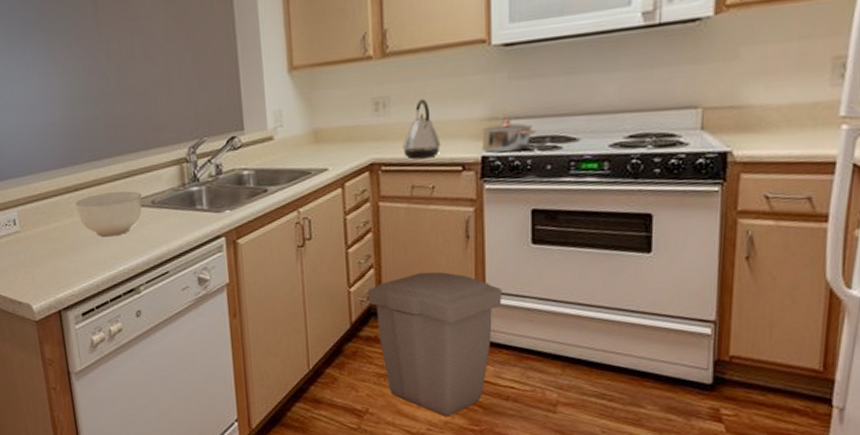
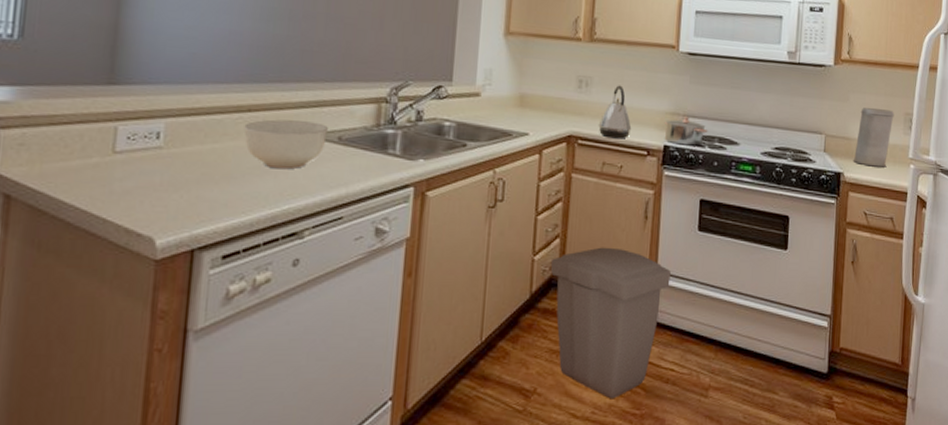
canister: none [746,57,815,138] -> present [853,107,894,167]

